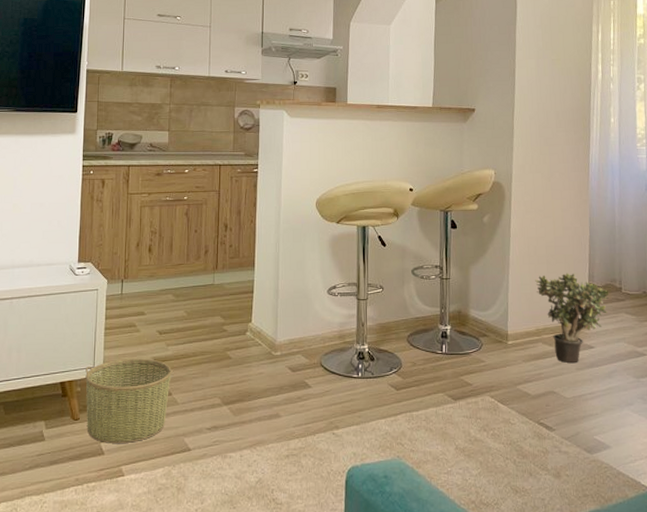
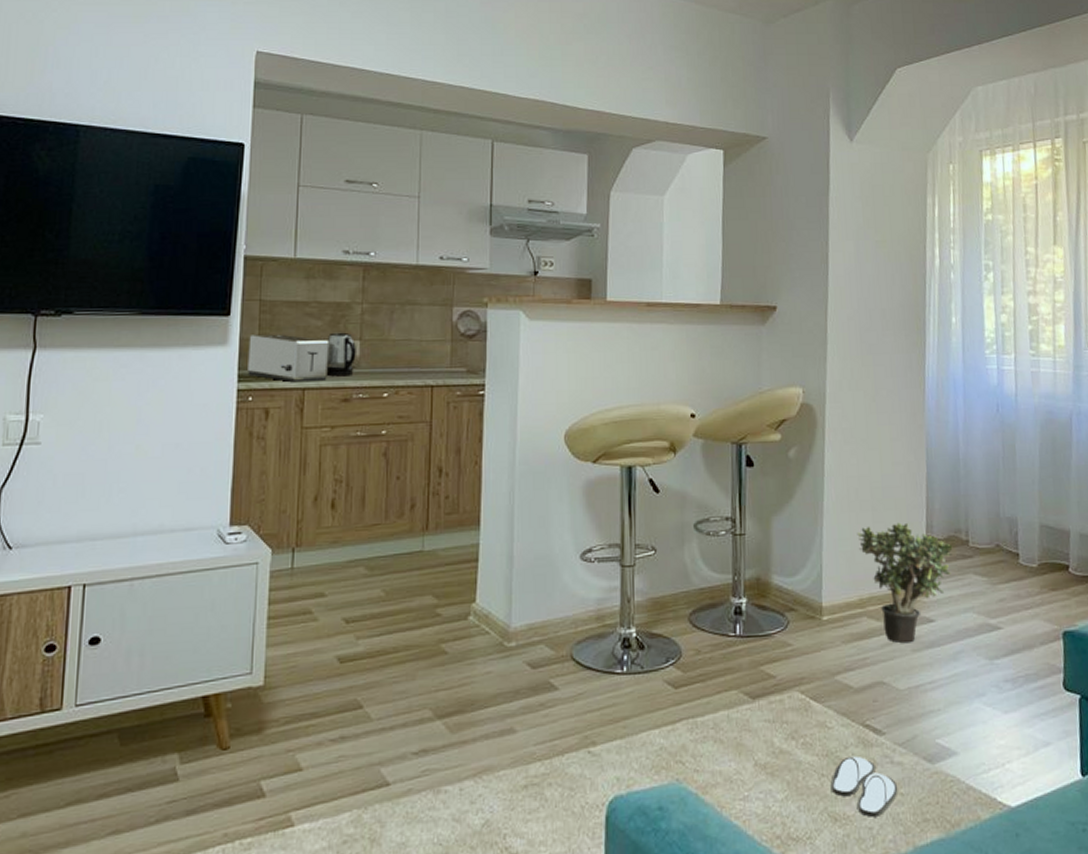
basket: present [85,358,173,443] -> none [239,657,365,781]
toaster: none [90,126,147,161] -> present [248,334,330,383]
kettle: none [144,125,166,157] -> present [326,332,356,377]
slippers: none [513,445,565,491] -> present [830,756,898,817]

